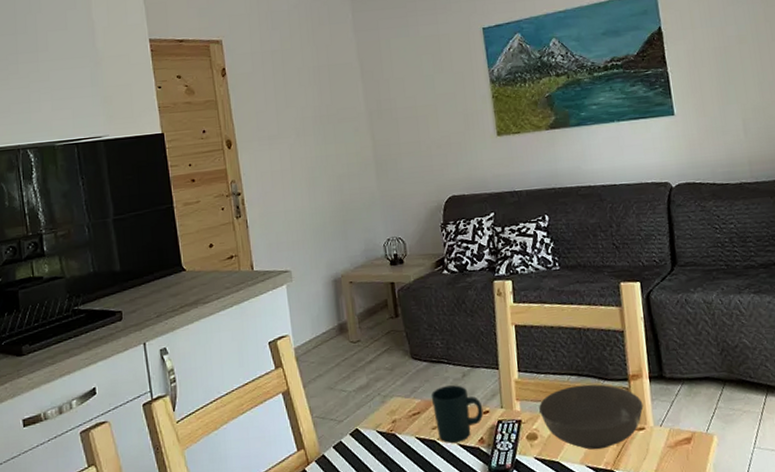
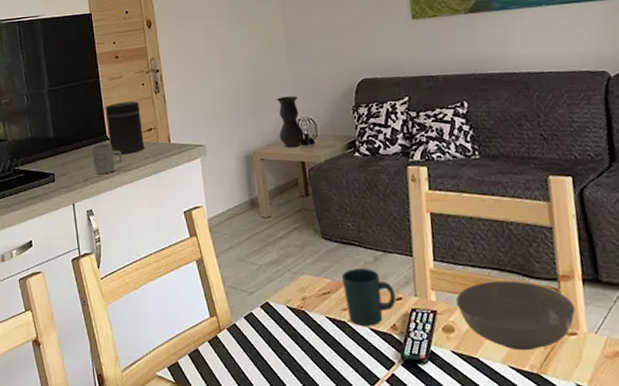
mug: none [166,275,201,309] -> present [93,144,123,175]
cylinder: none [180,227,225,286] -> present [105,101,144,155]
vase: none [364,215,394,269] -> present [276,96,305,147]

